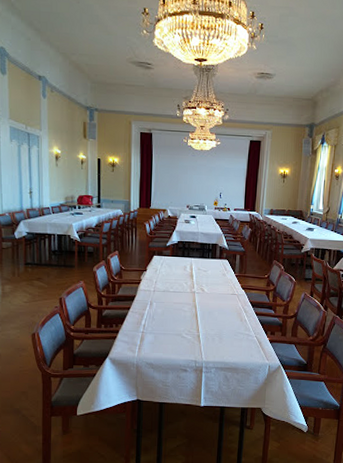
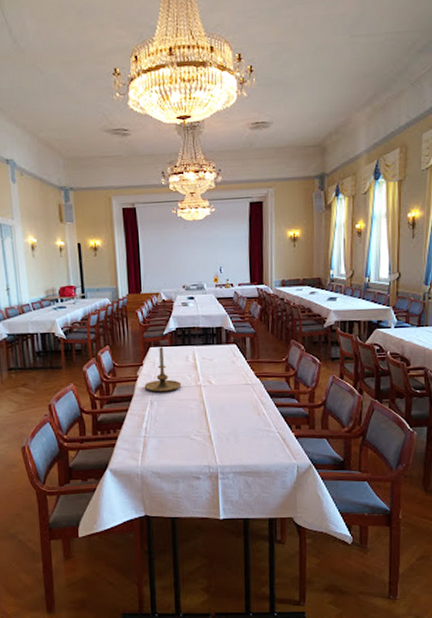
candle holder: none [146,256,179,295] -> present [144,347,182,392]

